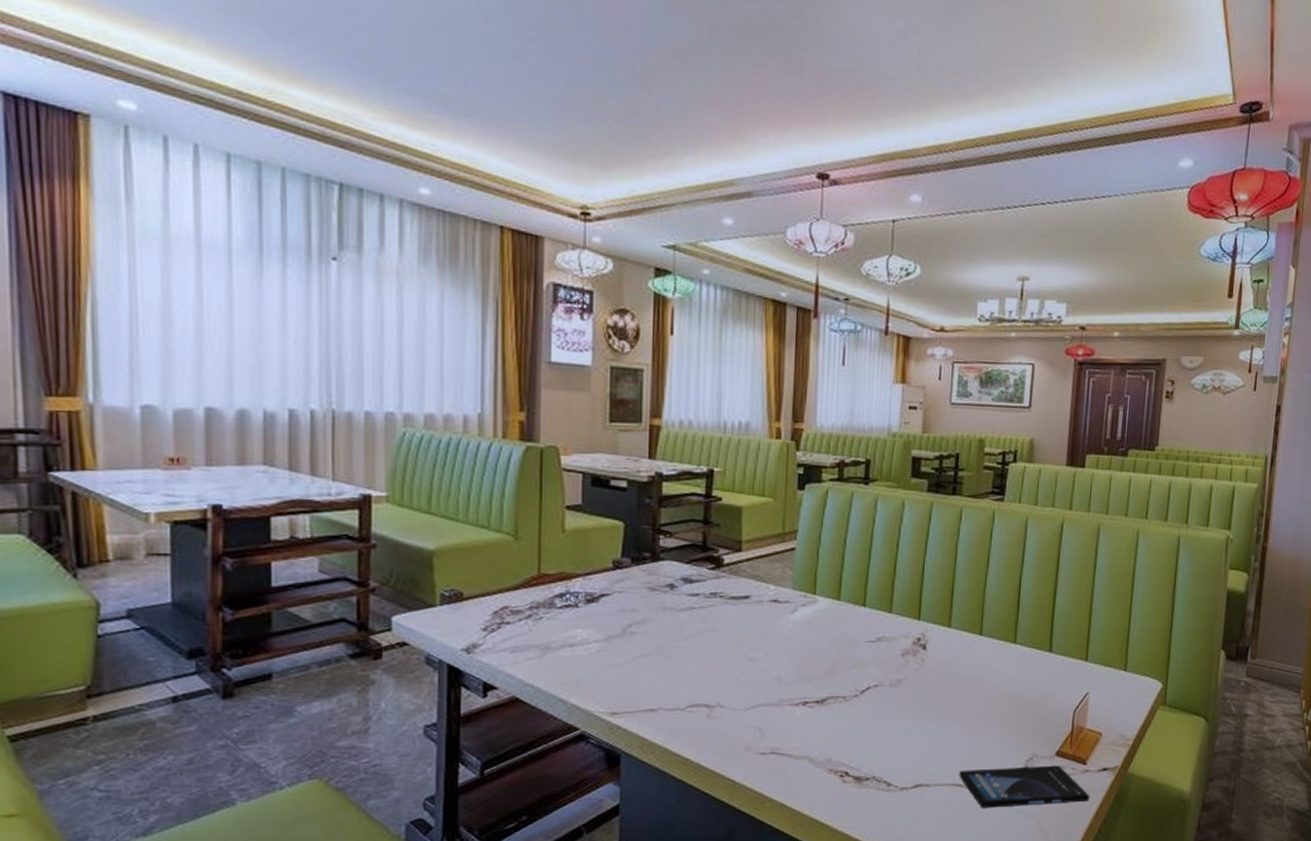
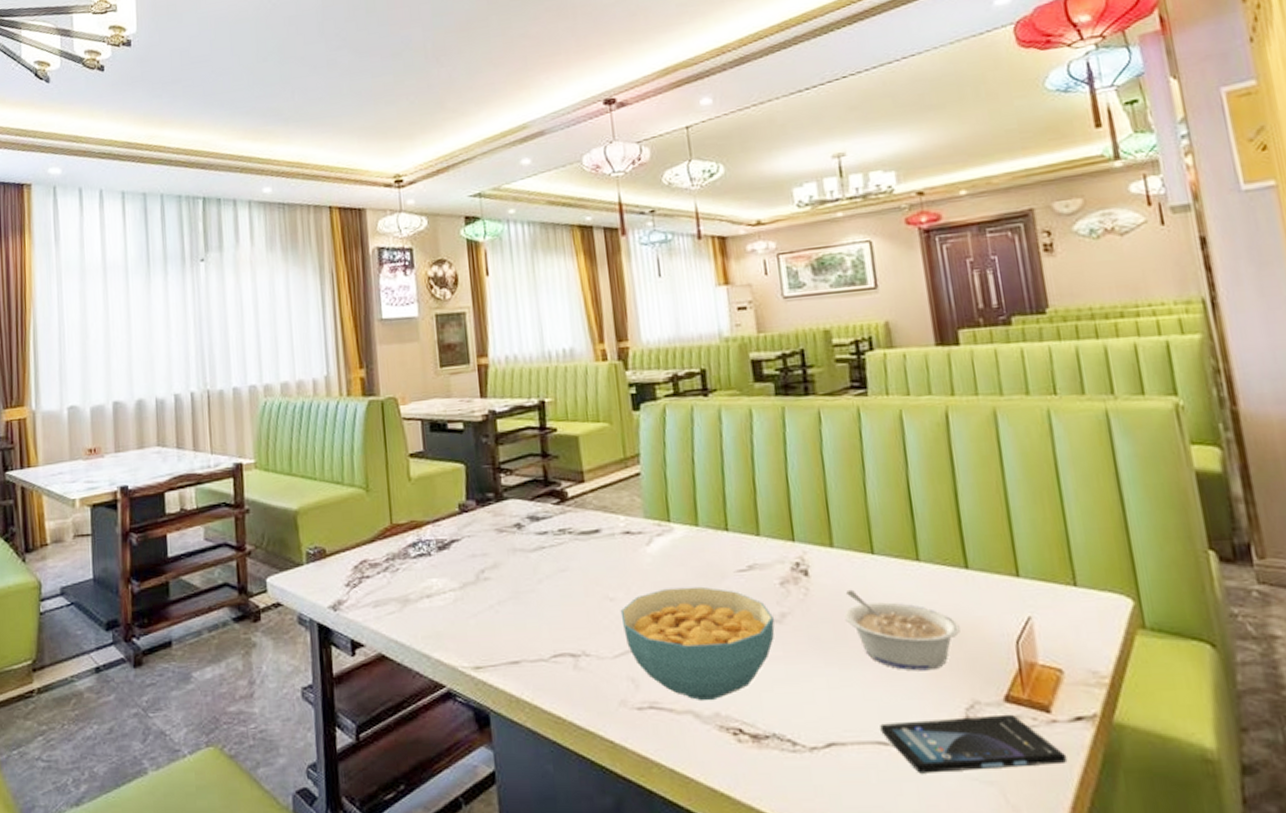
cereal bowl: none [757,652,891,749] -> present [620,586,775,701]
legume: none [949,663,1035,730] -> present [844,589,960,671]

